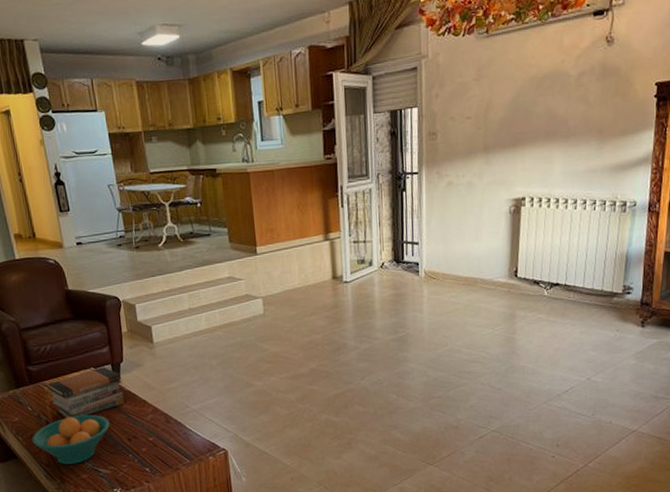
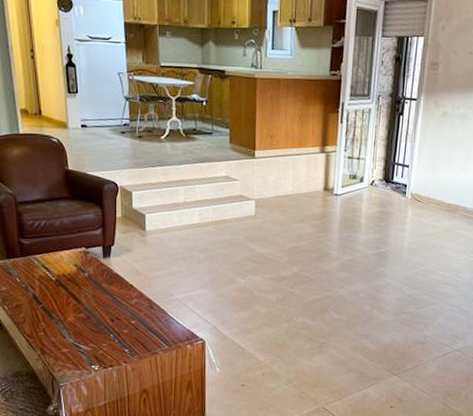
fruit bowl: present [32,414,110,465] -> none [17,291,95,338]
book stack: present [47,367,124,419] -> none [38,248,111,294]

